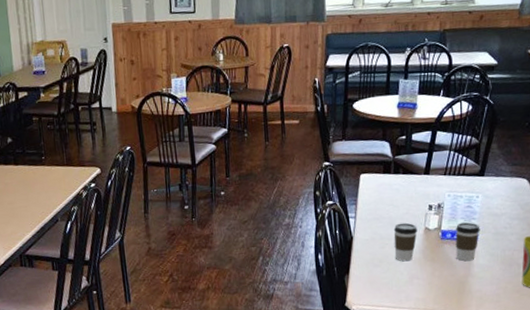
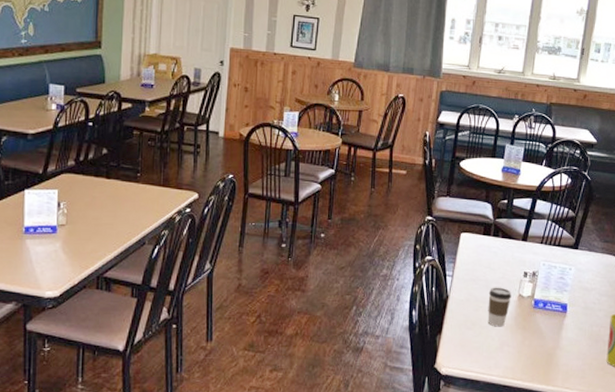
coffee cup: present [455,222,480,262] -> none [546,293,571,333]

